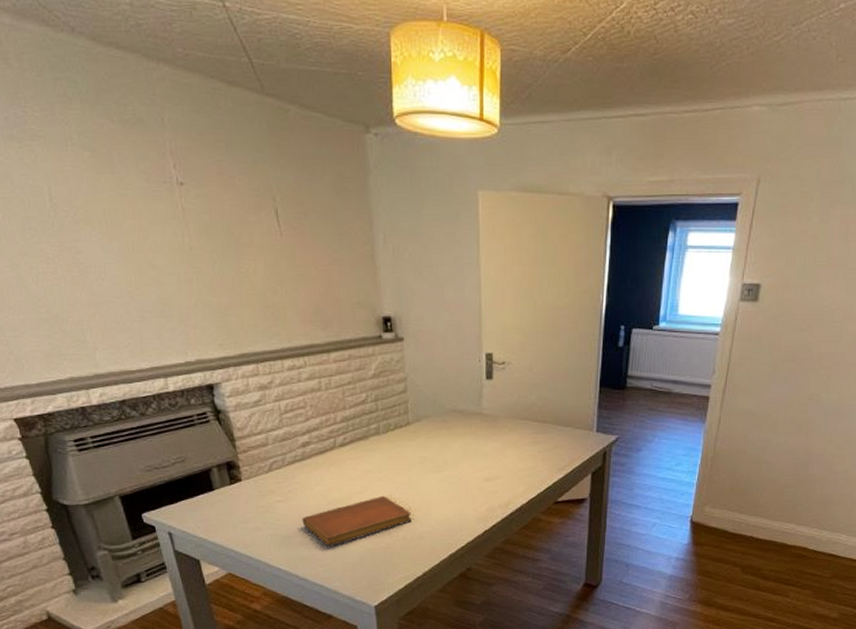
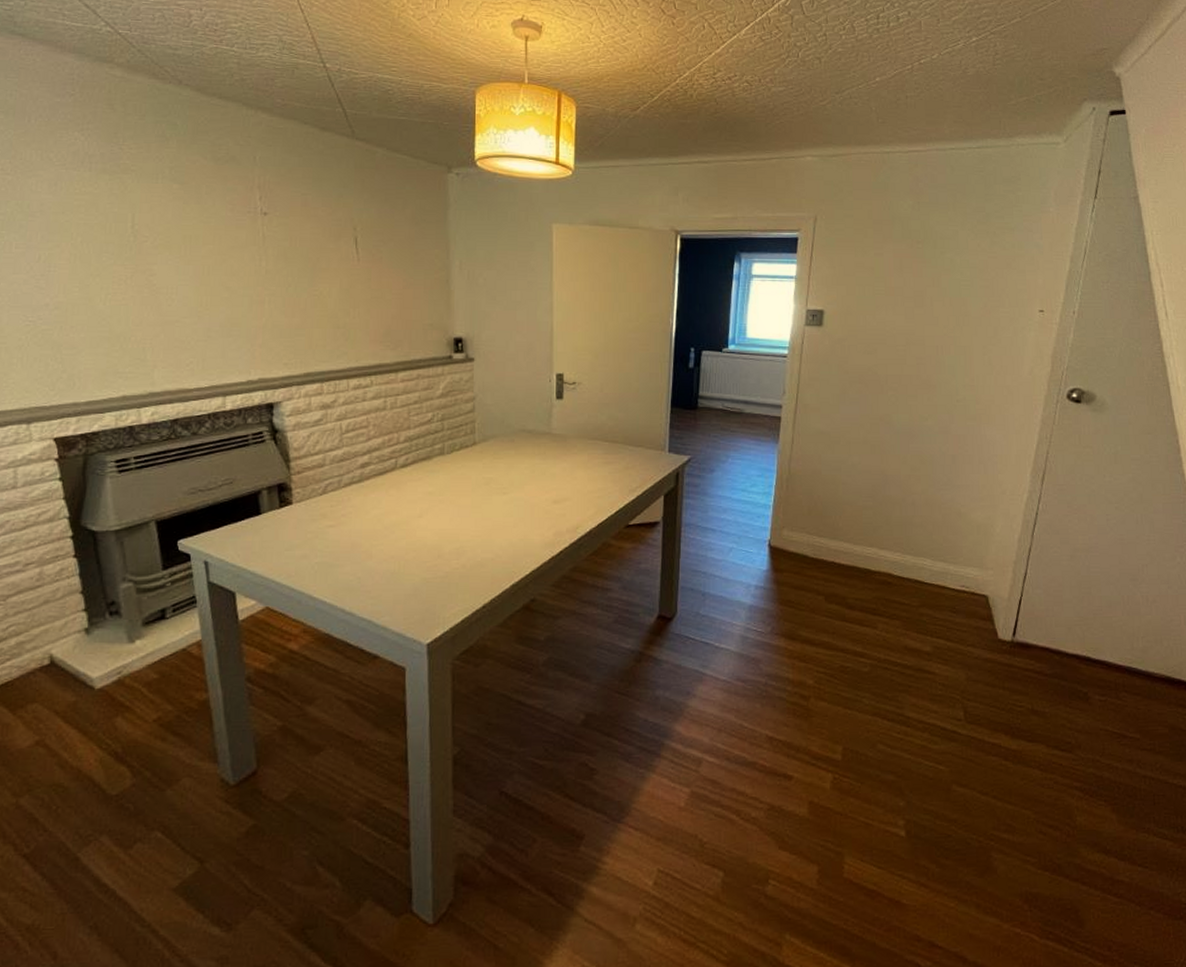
notebook: present [302,495,413,547] -> none [354,519,474,576]

